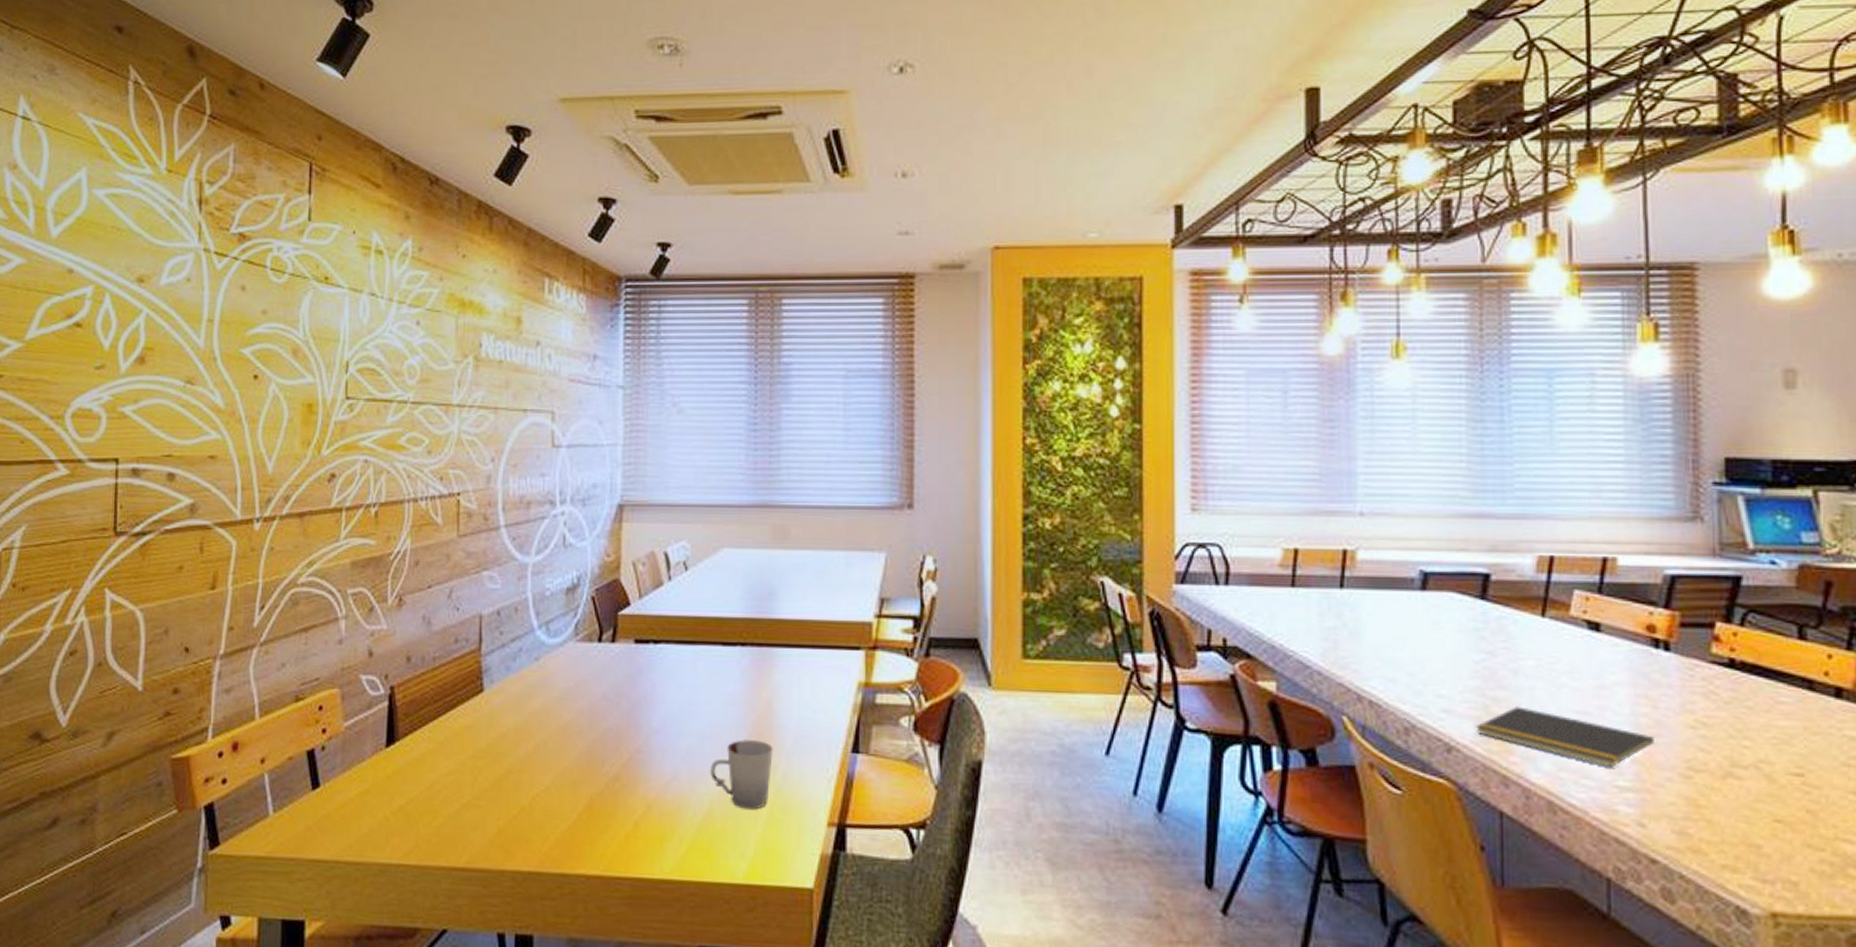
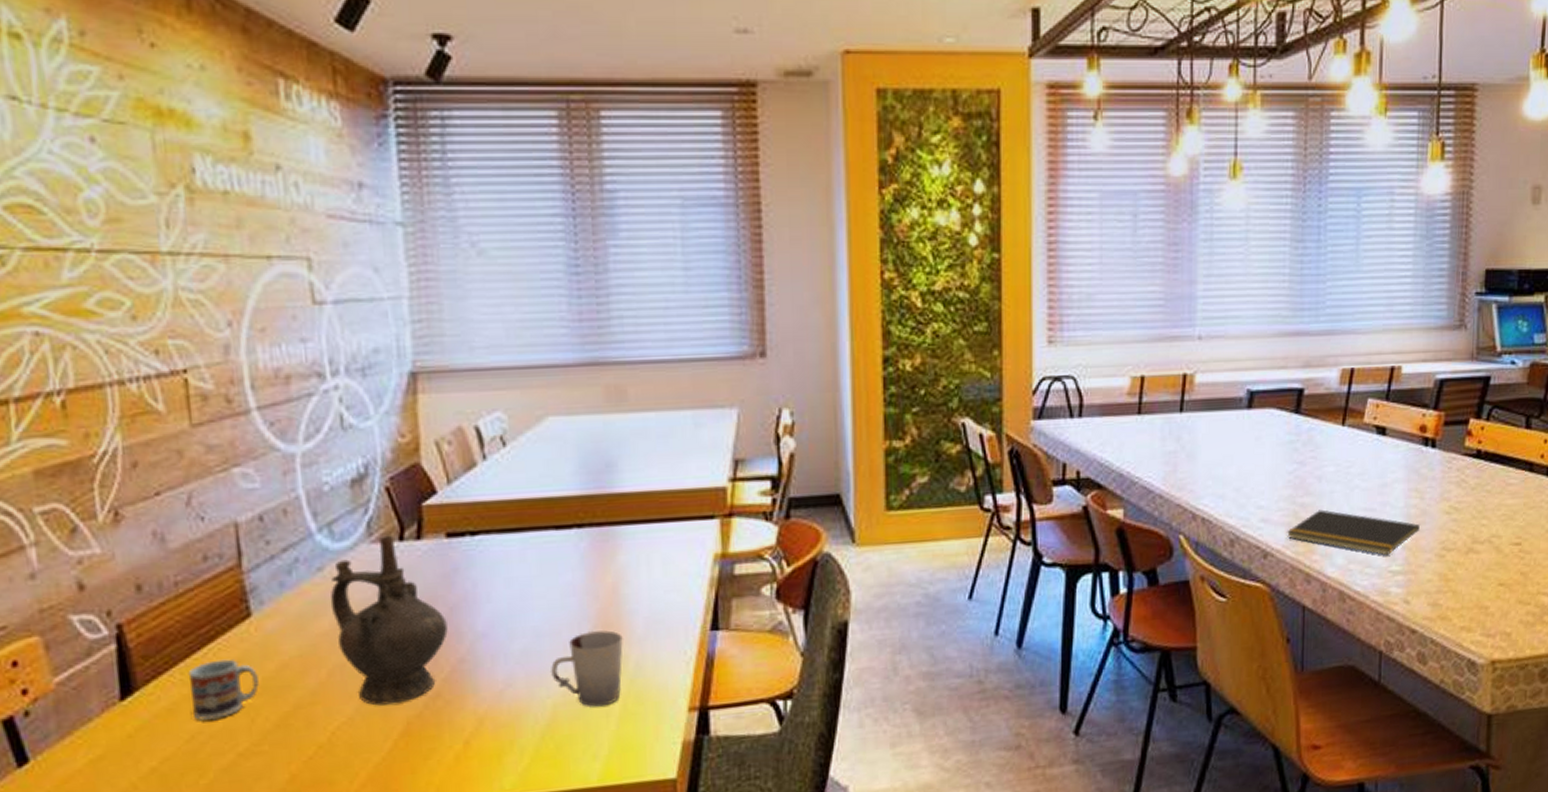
cup: none [434,724,483,774] -> present [188,658,259,721]
ceremonial vessel: none [542,636,629,781] -> present [330,535,448,706]

